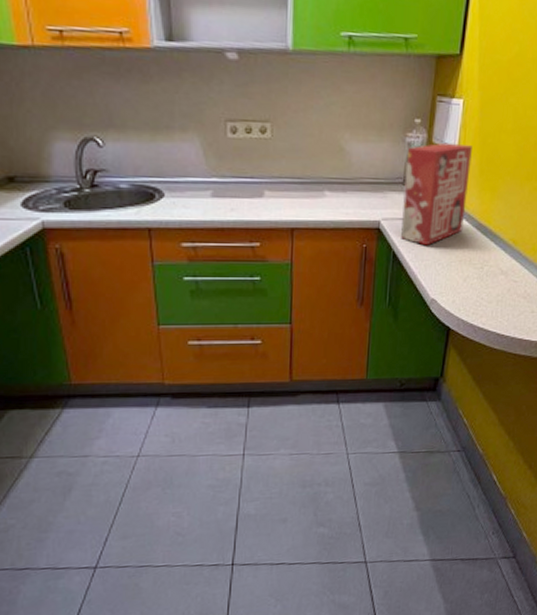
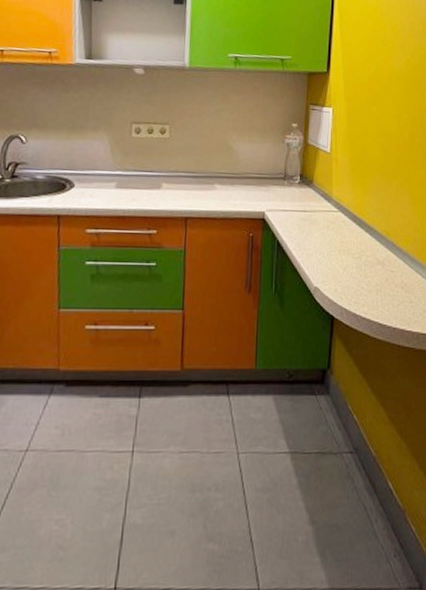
cereal box: present [401,142,472,246] -> none [284,143,343,236]

